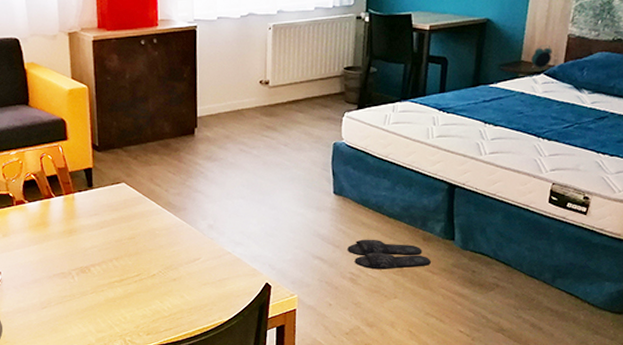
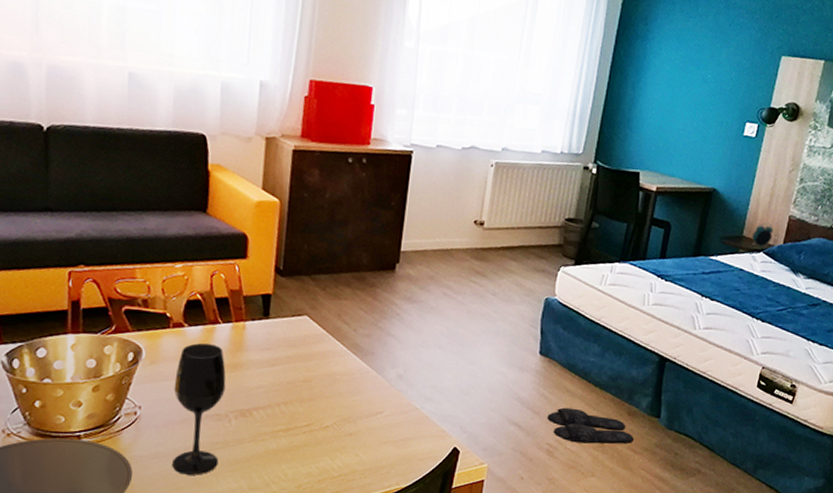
wine glass: none [24,215,69,324] -> present [172,343,226,475]

